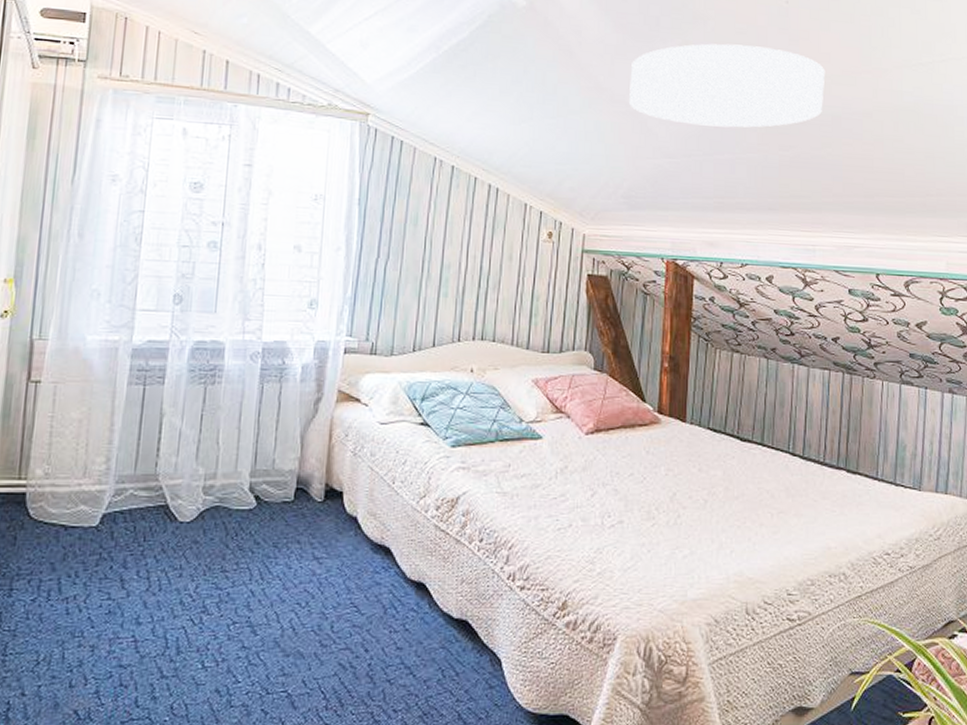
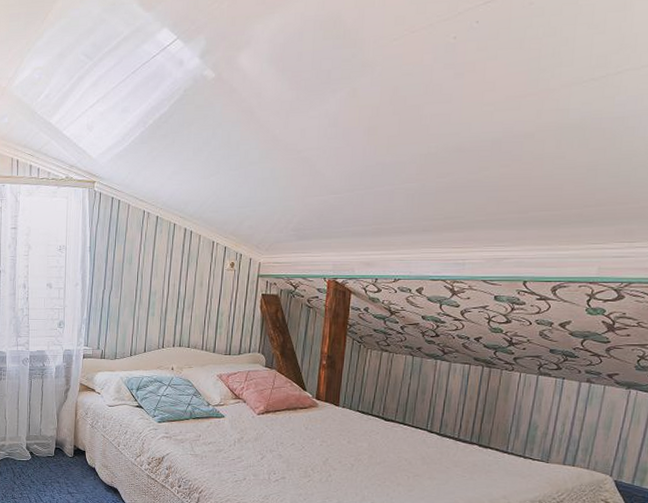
ceiling light: present [629,43,826,128] -> none [301,84,489,163]

